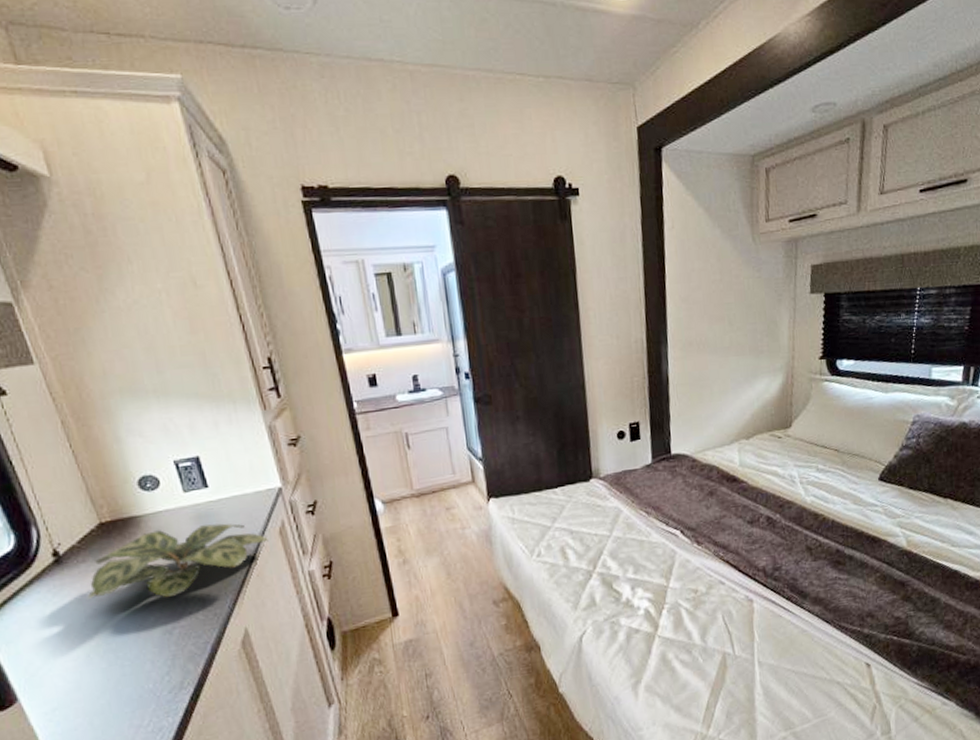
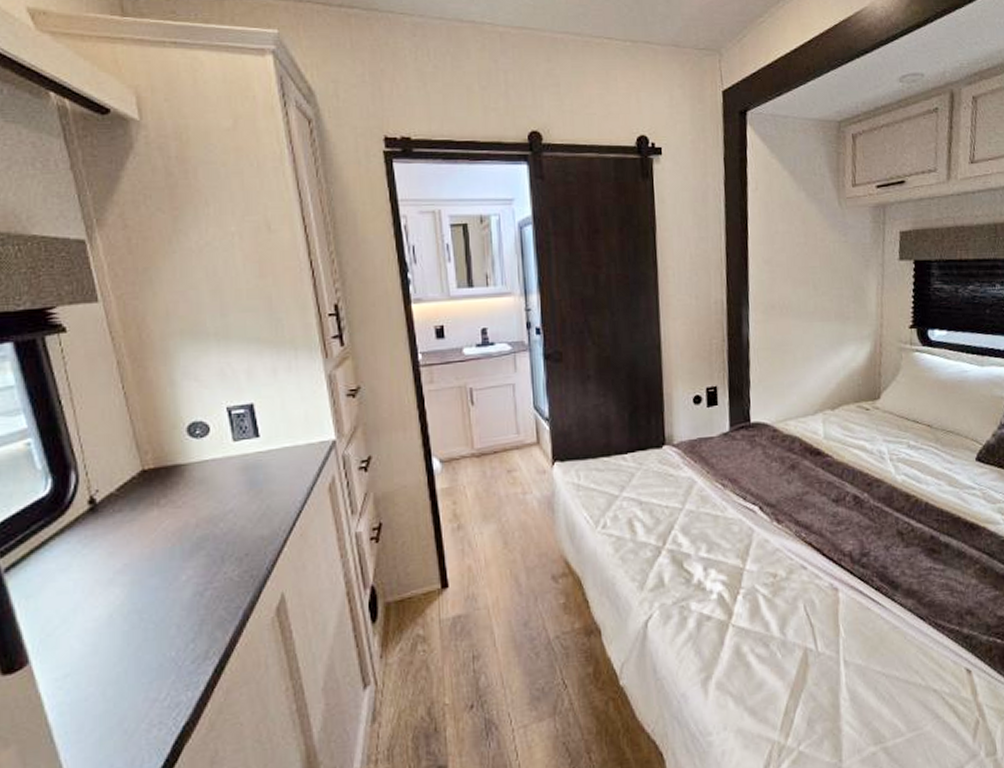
plant: present [86,523,269,599] -> none [118,476,316,554]

